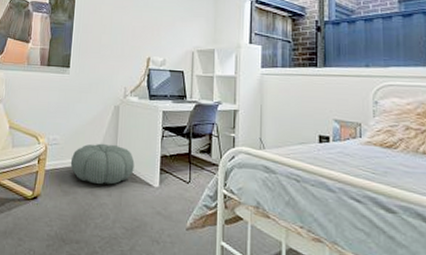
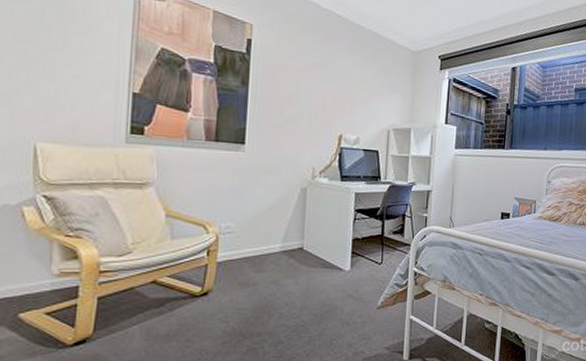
pouf: present [70,143,135,185] -> none [248,229,324,273]

